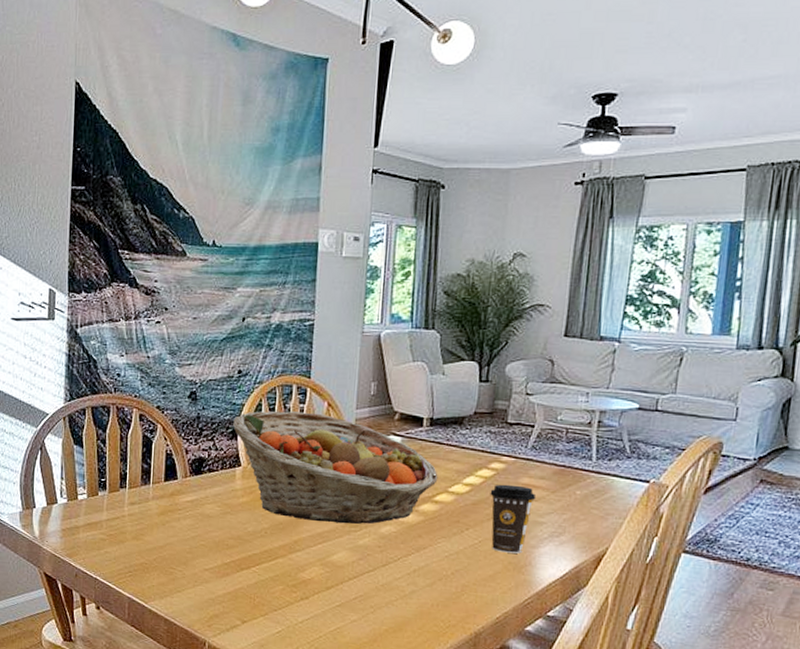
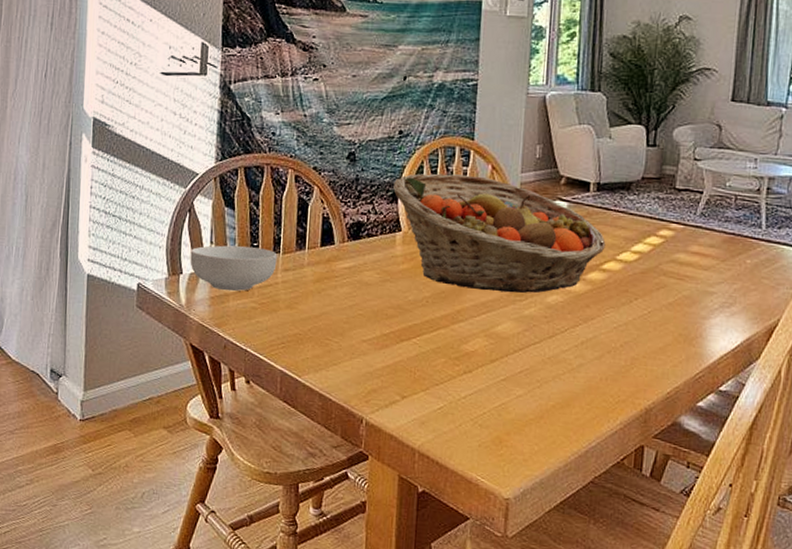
cereal bowl: none [42,481,124,524] -> present [190,245,278,292]
coffee cup: present [490,484,536,554] -> none [659,252,706,325]

